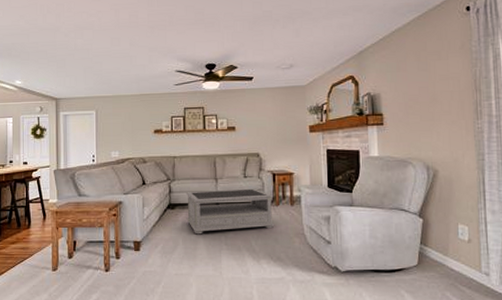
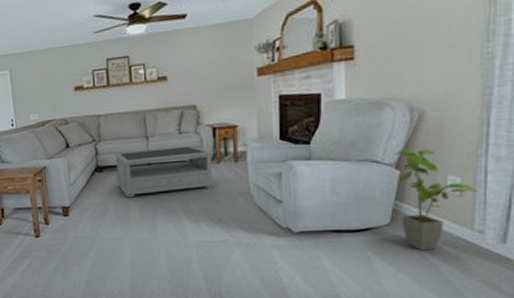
house plant: none [418,201,482,290] -> present [396,149,479,251]

